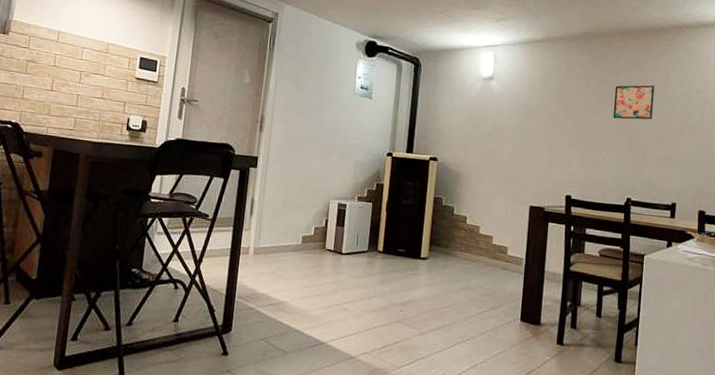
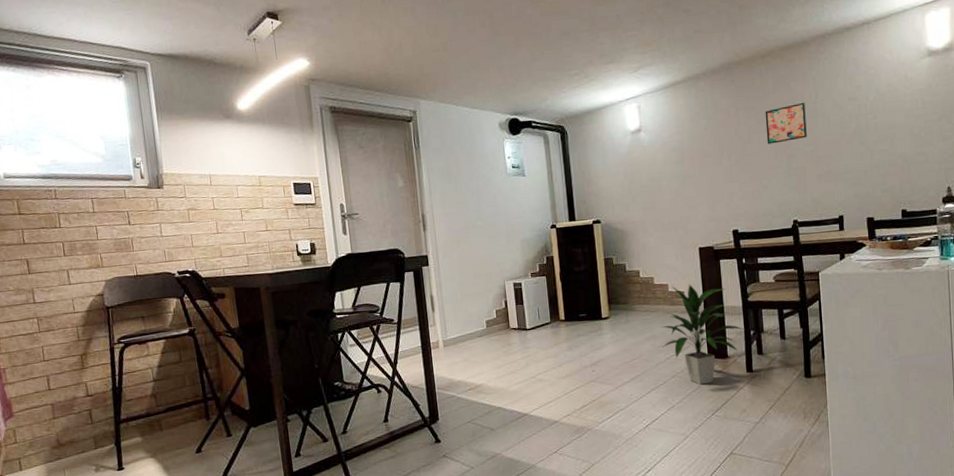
indoor plant: none [475,239,562,349] -> present [660,284,744,385]

